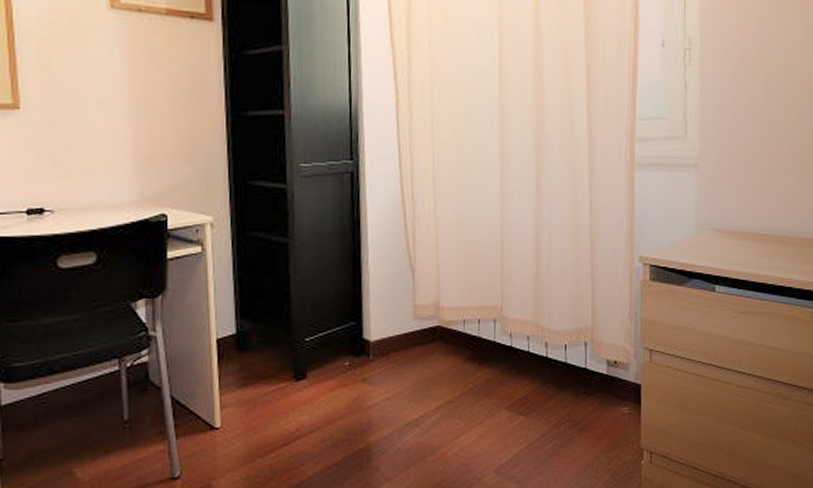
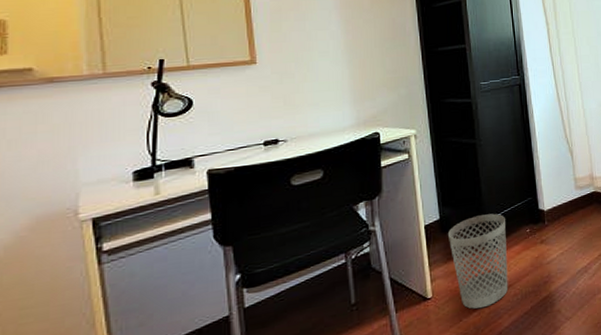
wastebasket: none [245,336,319,450] -> present [448,213,509,309]

